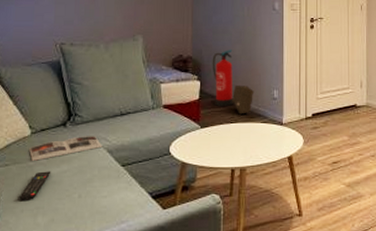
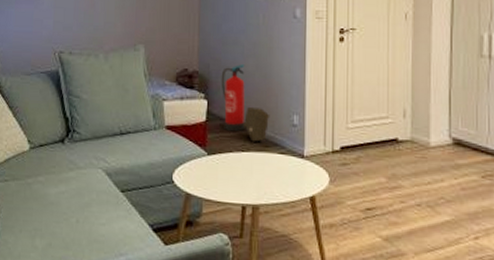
remote control: present [19,171,51,200] -> none [18,190,49,221]
magazine: present [29,136,103,161] -> none [28,155,101,179]

